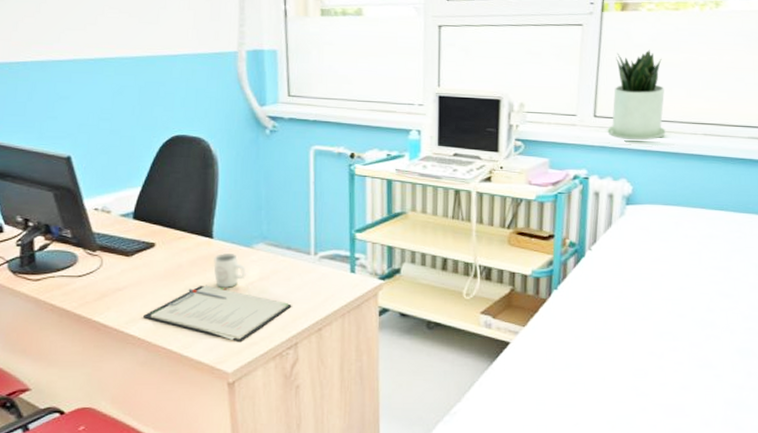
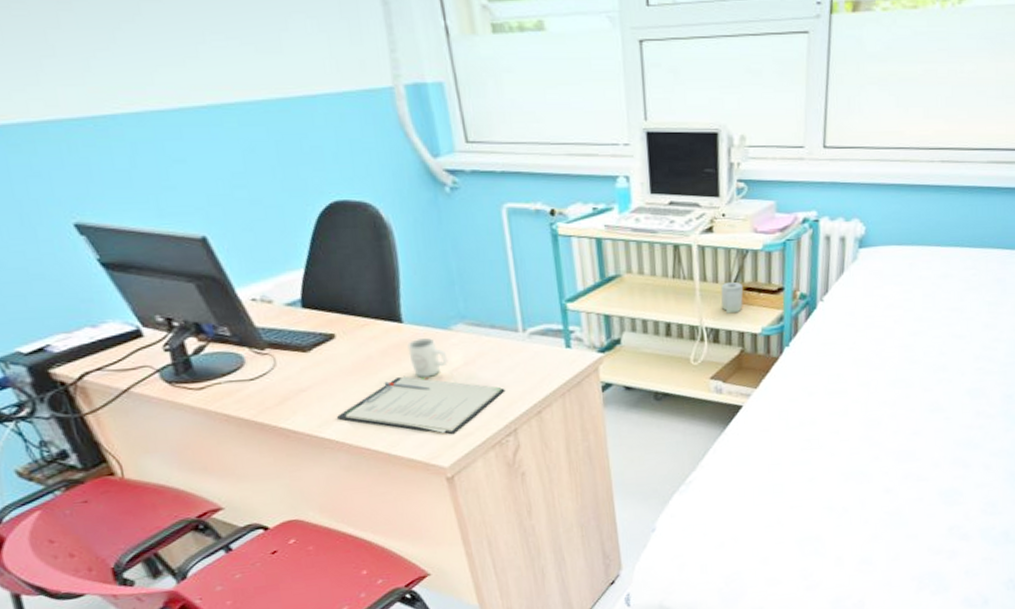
toilet paper roll: none [494,226,515,255] -> present [721,281,743,314]
planter: present [606,49,667,141] -> none [837,60,902,174]

